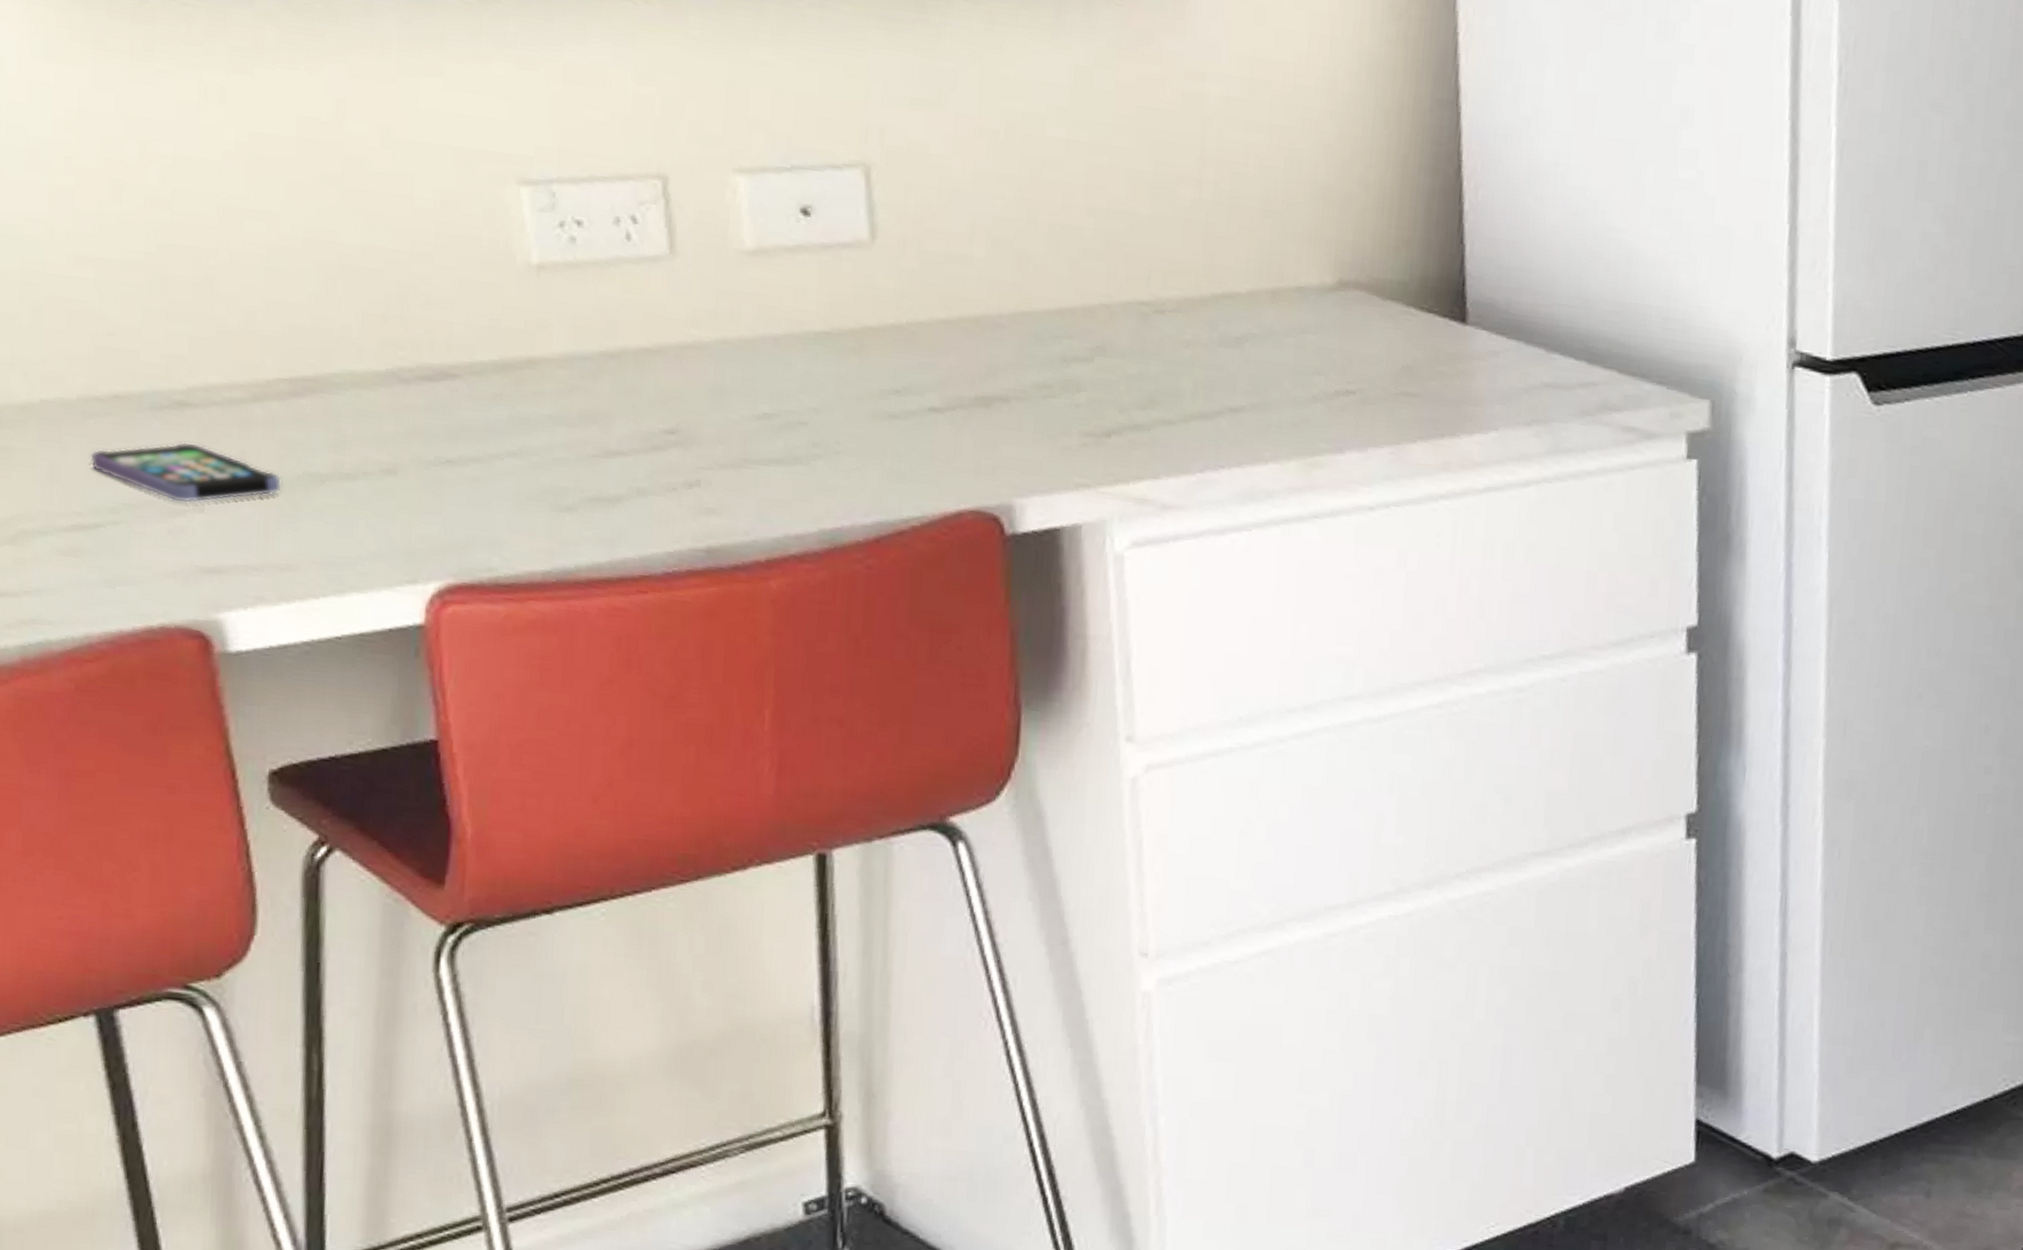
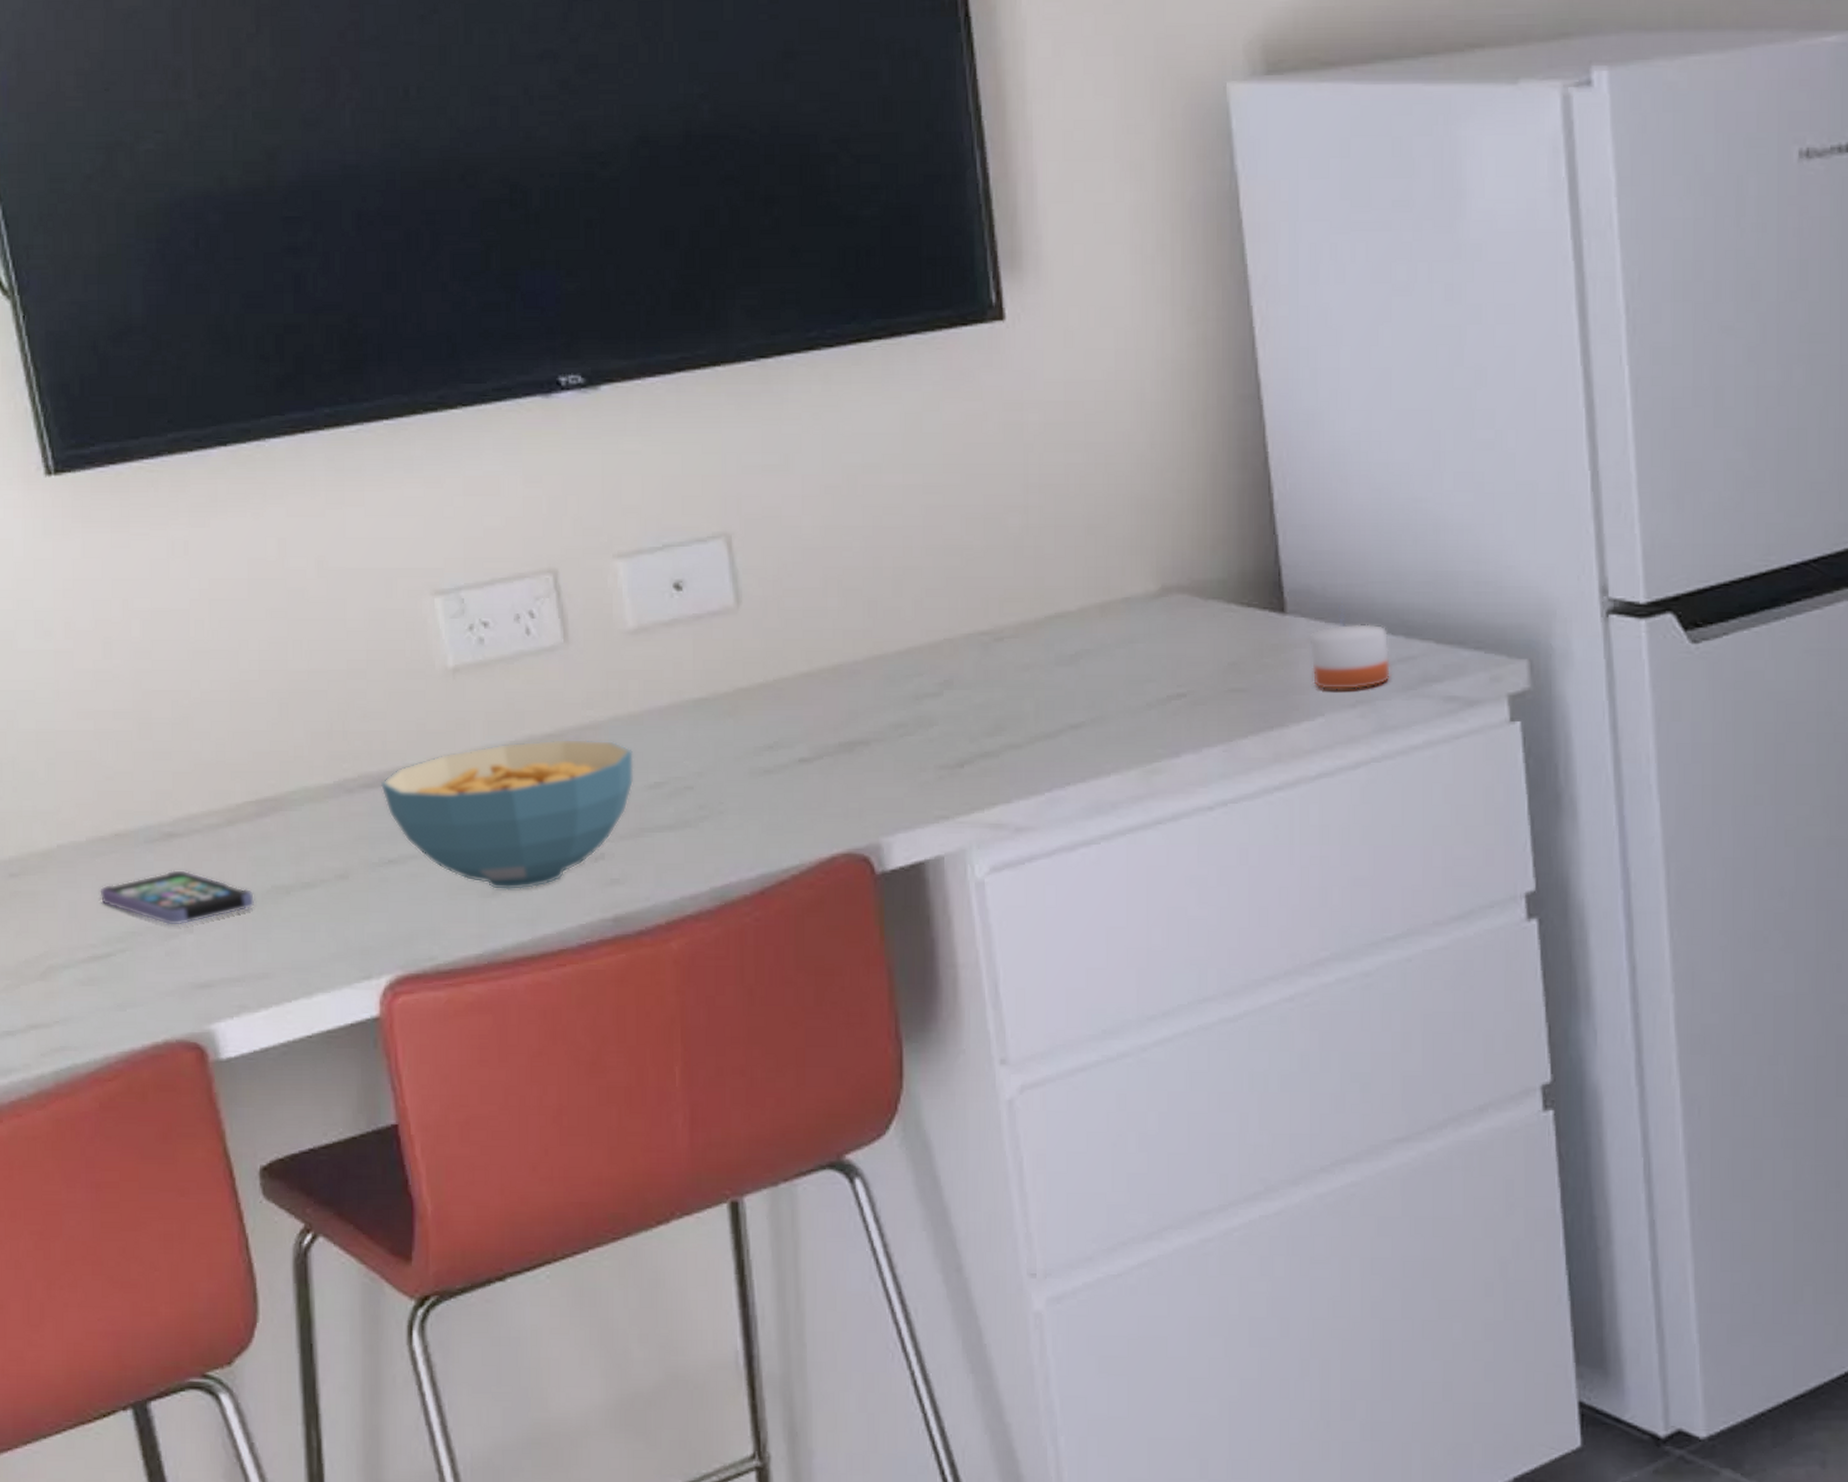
cereal bowl: none [441,352,742,509] -> present [380,738,634,891]
candle: none [1488,323,1571,409] -> present [1309,606,1391,690]

